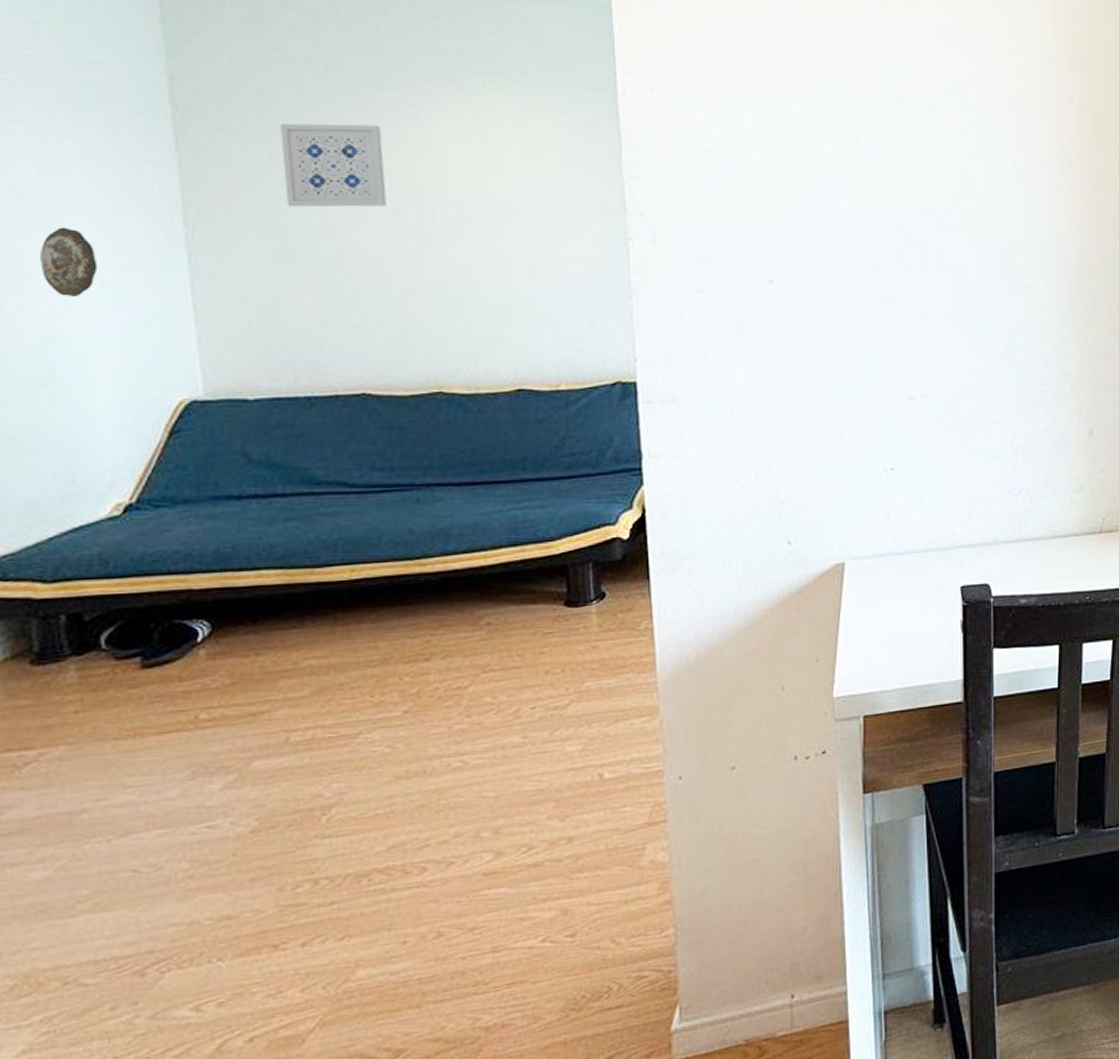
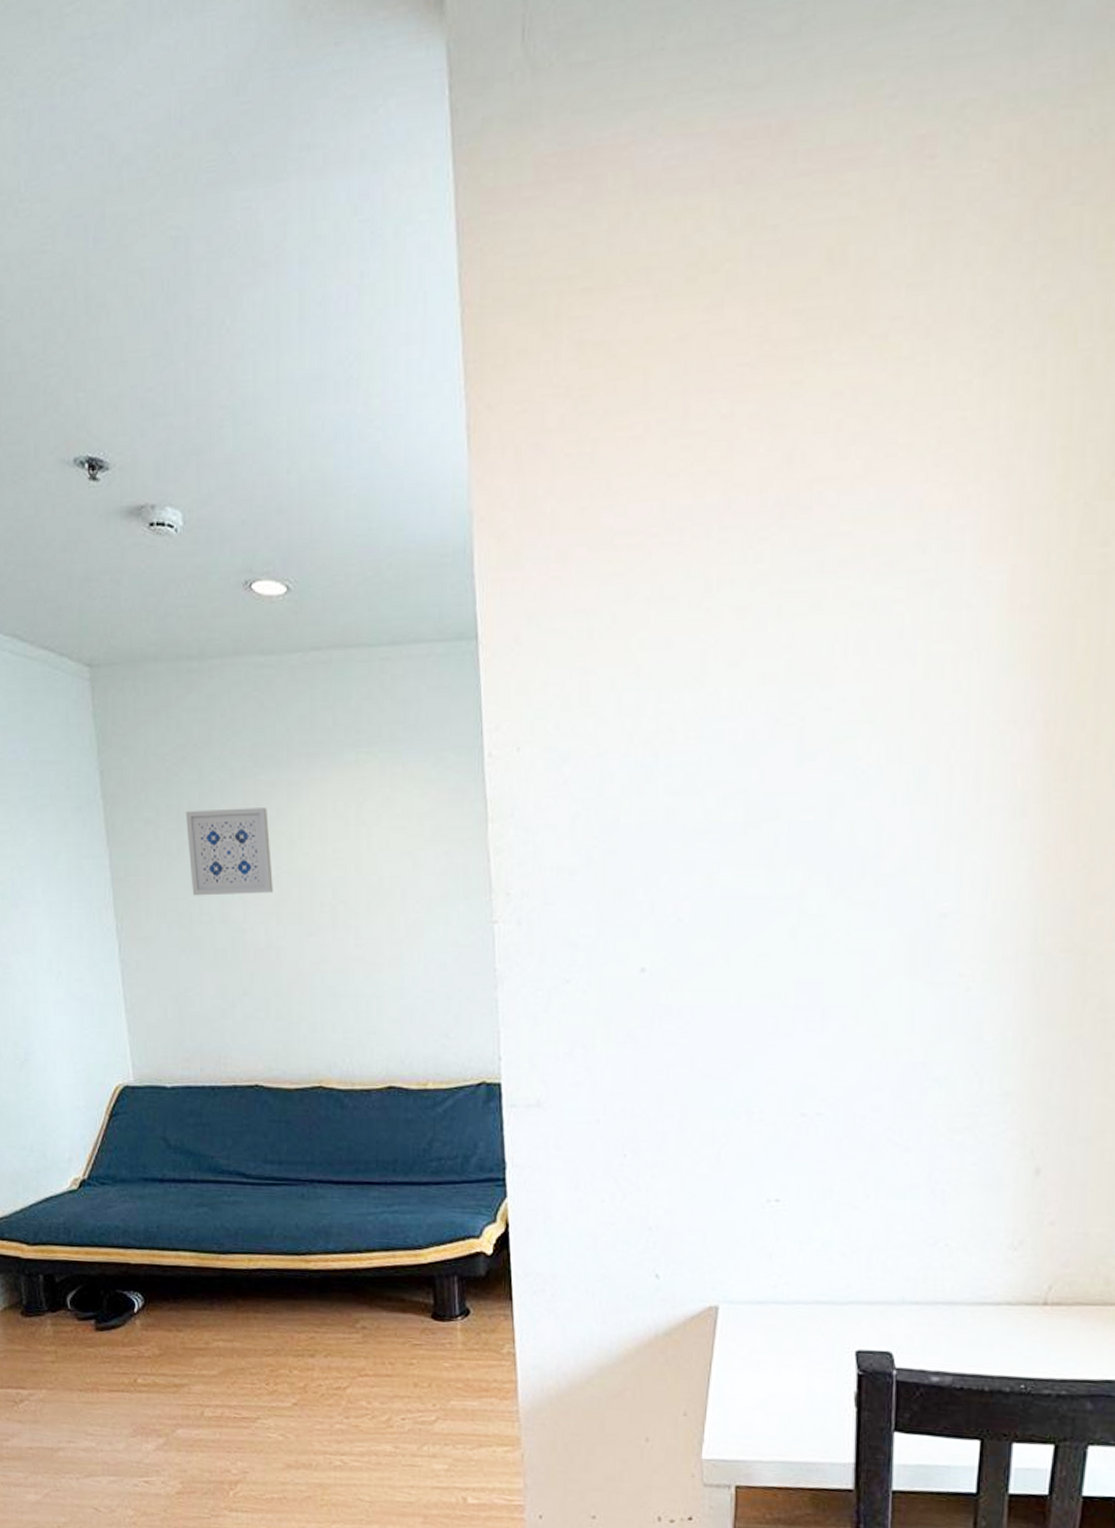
decorative plate: present [40,227,98,296] -> none [16,921,55,986]

